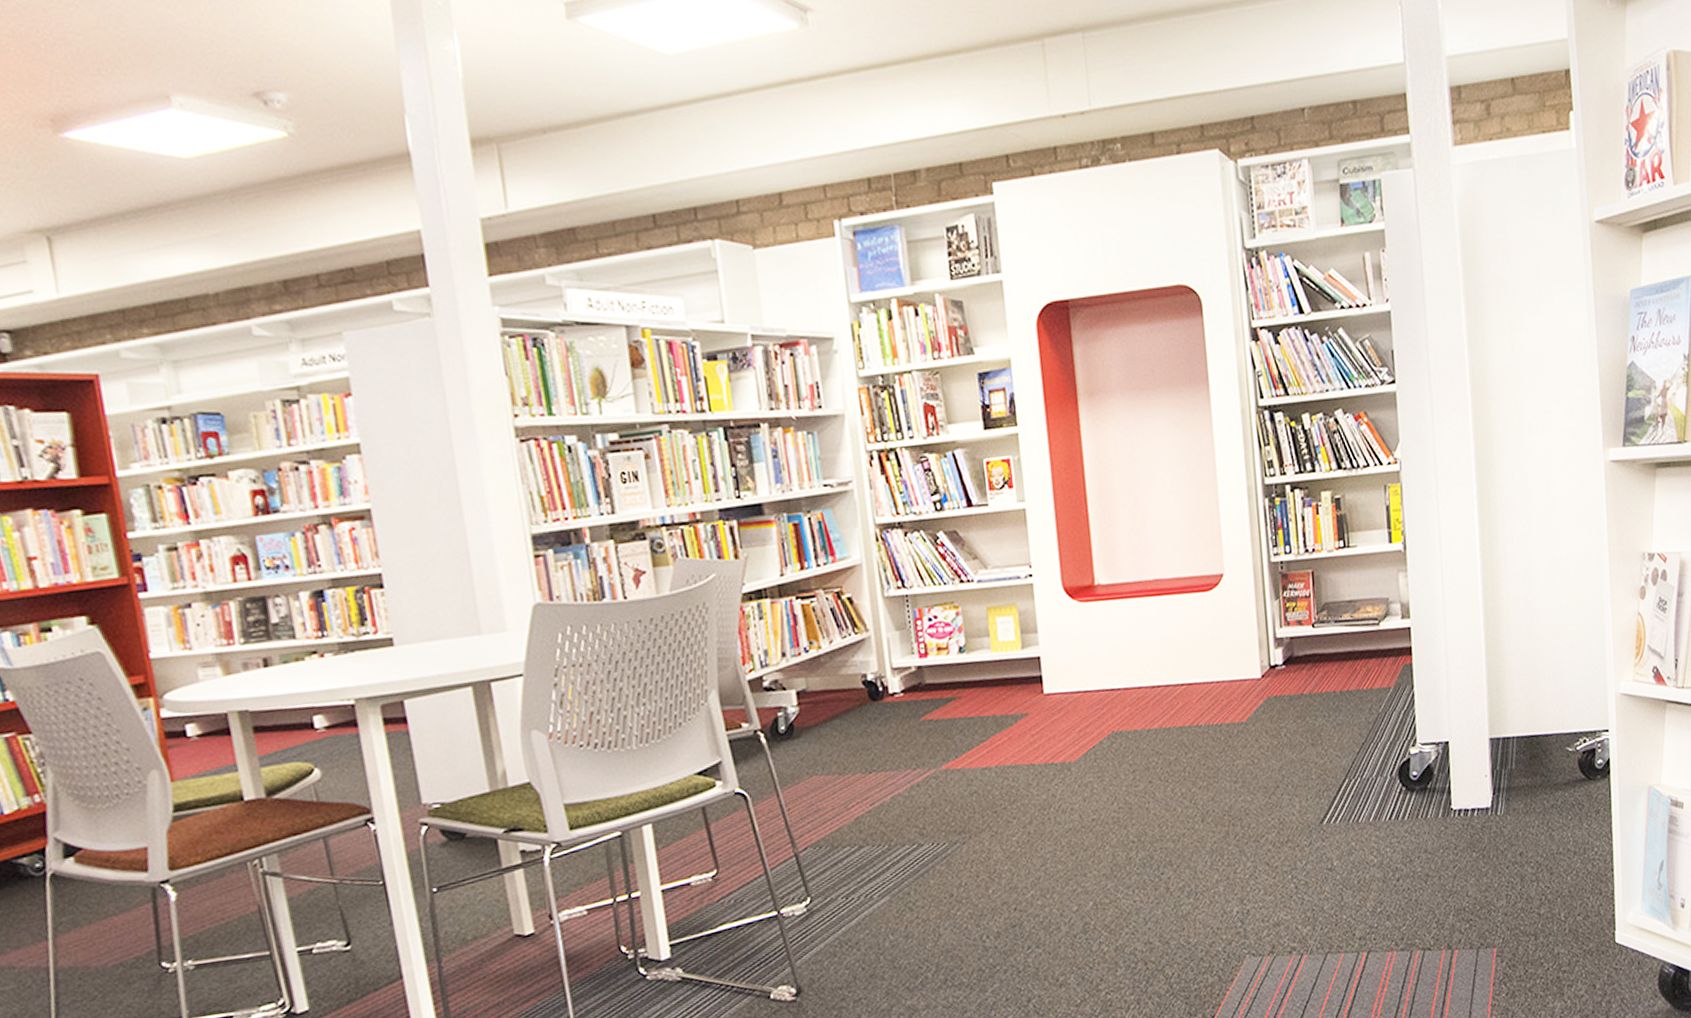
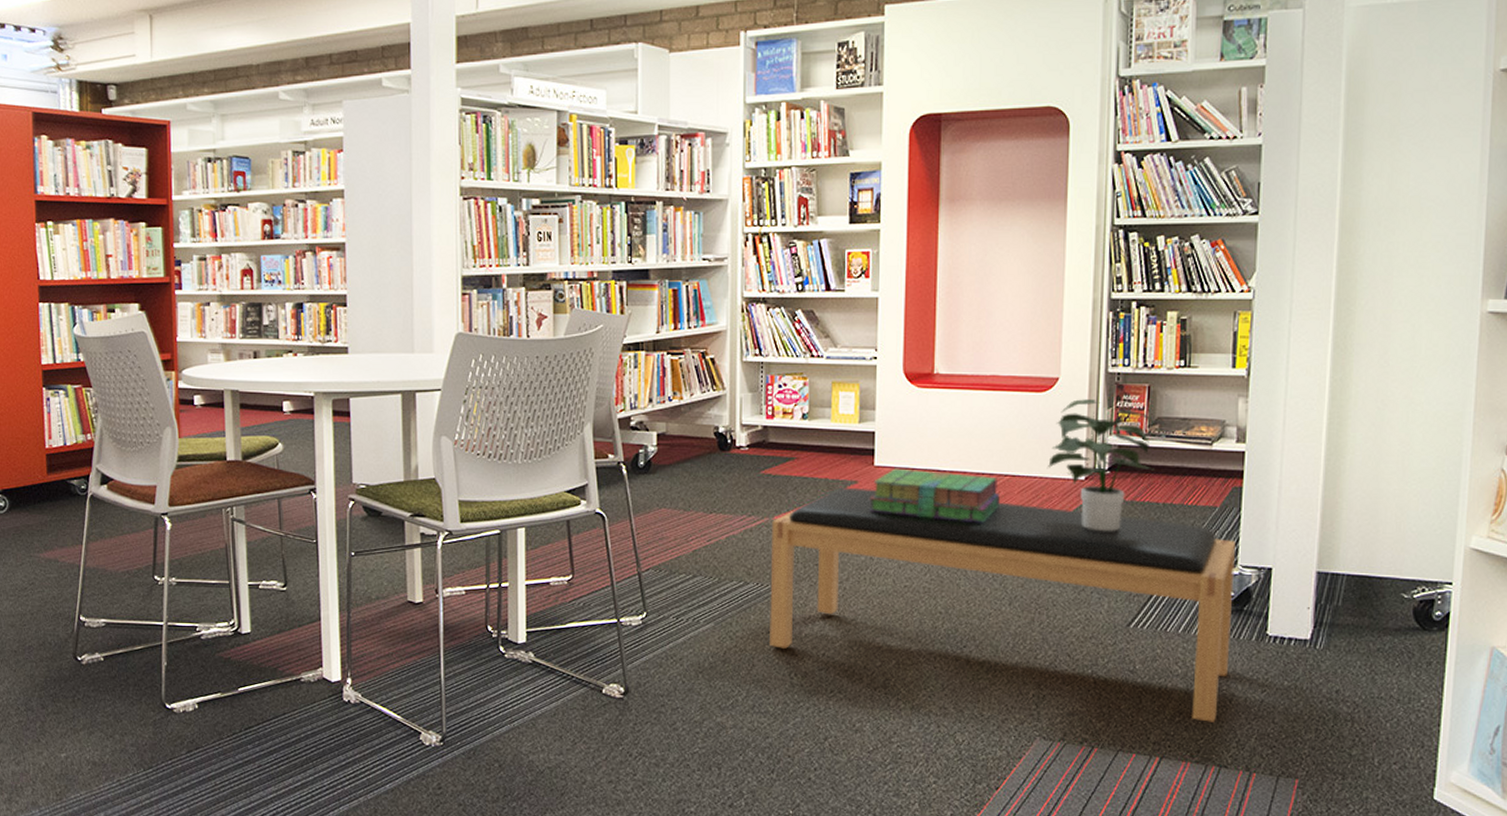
bench: none [940,709,1420,911] -> present [768,487,1236,722]
stack of books: none [1043,688,1180,745] -> present [869,468,1000,523]
potted plant: none [1222,589,1327,731] -> present [1047,398,1156,532]

